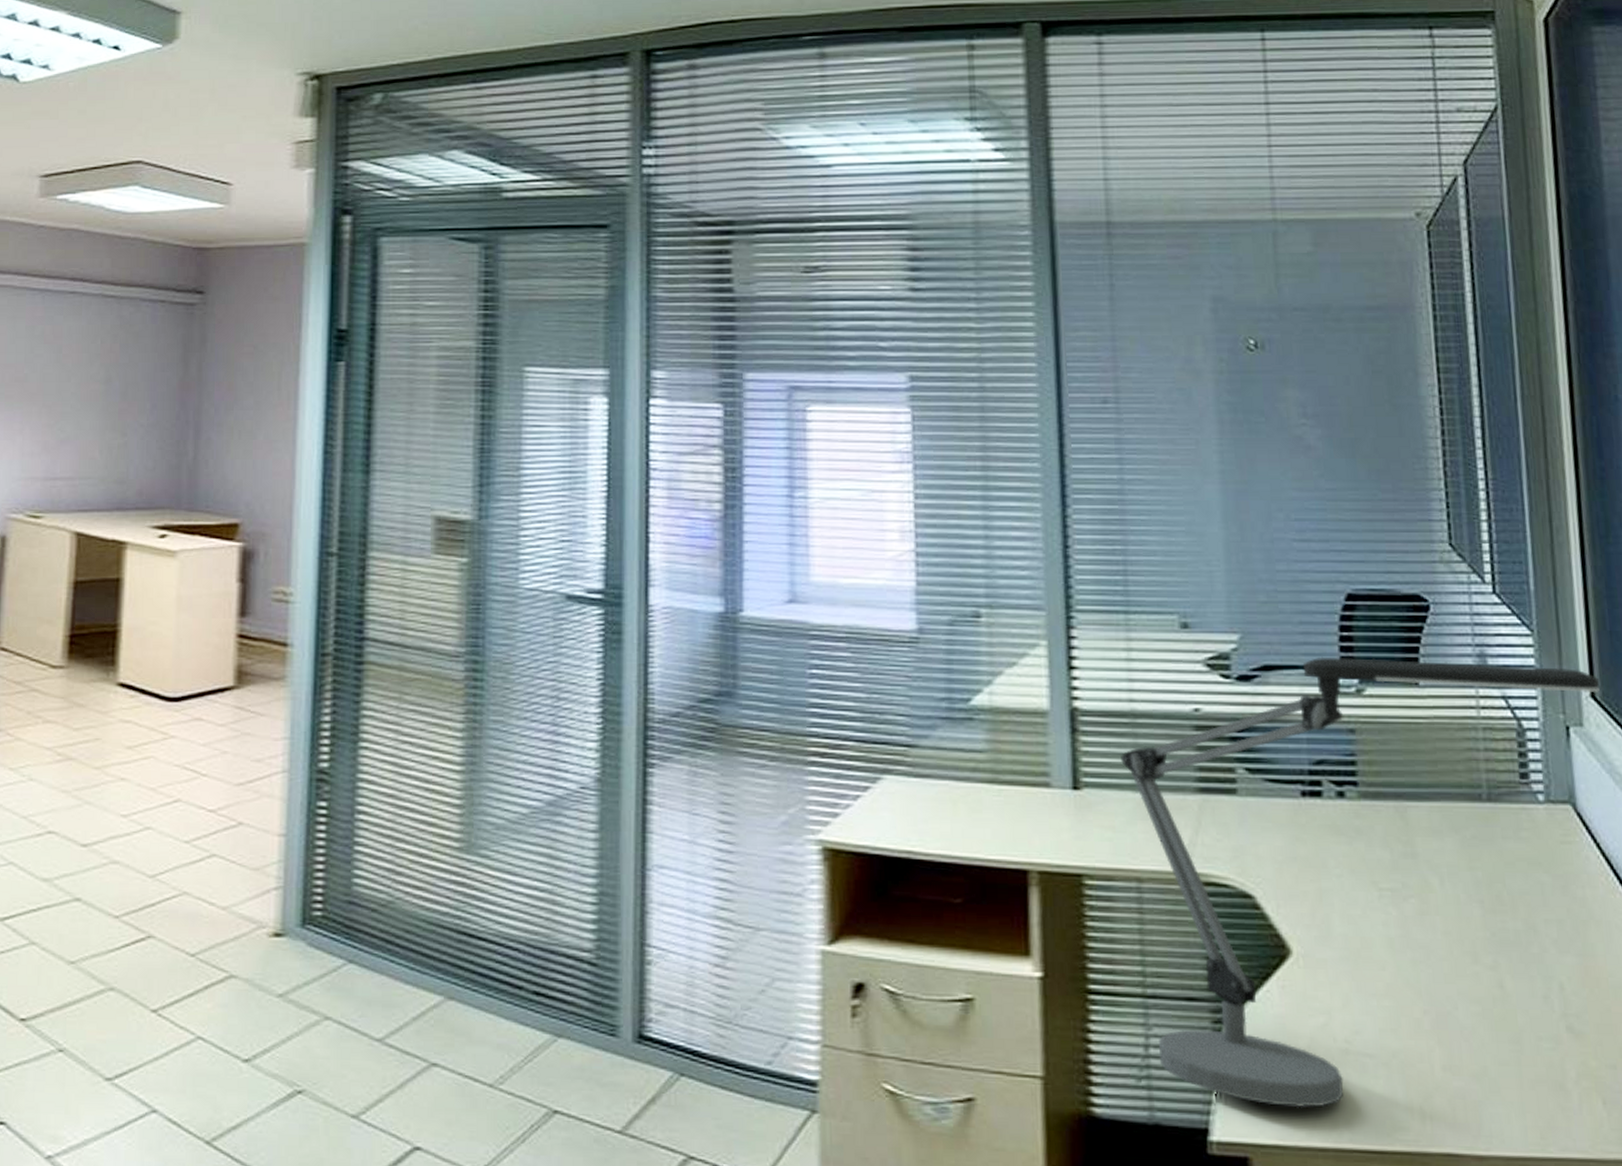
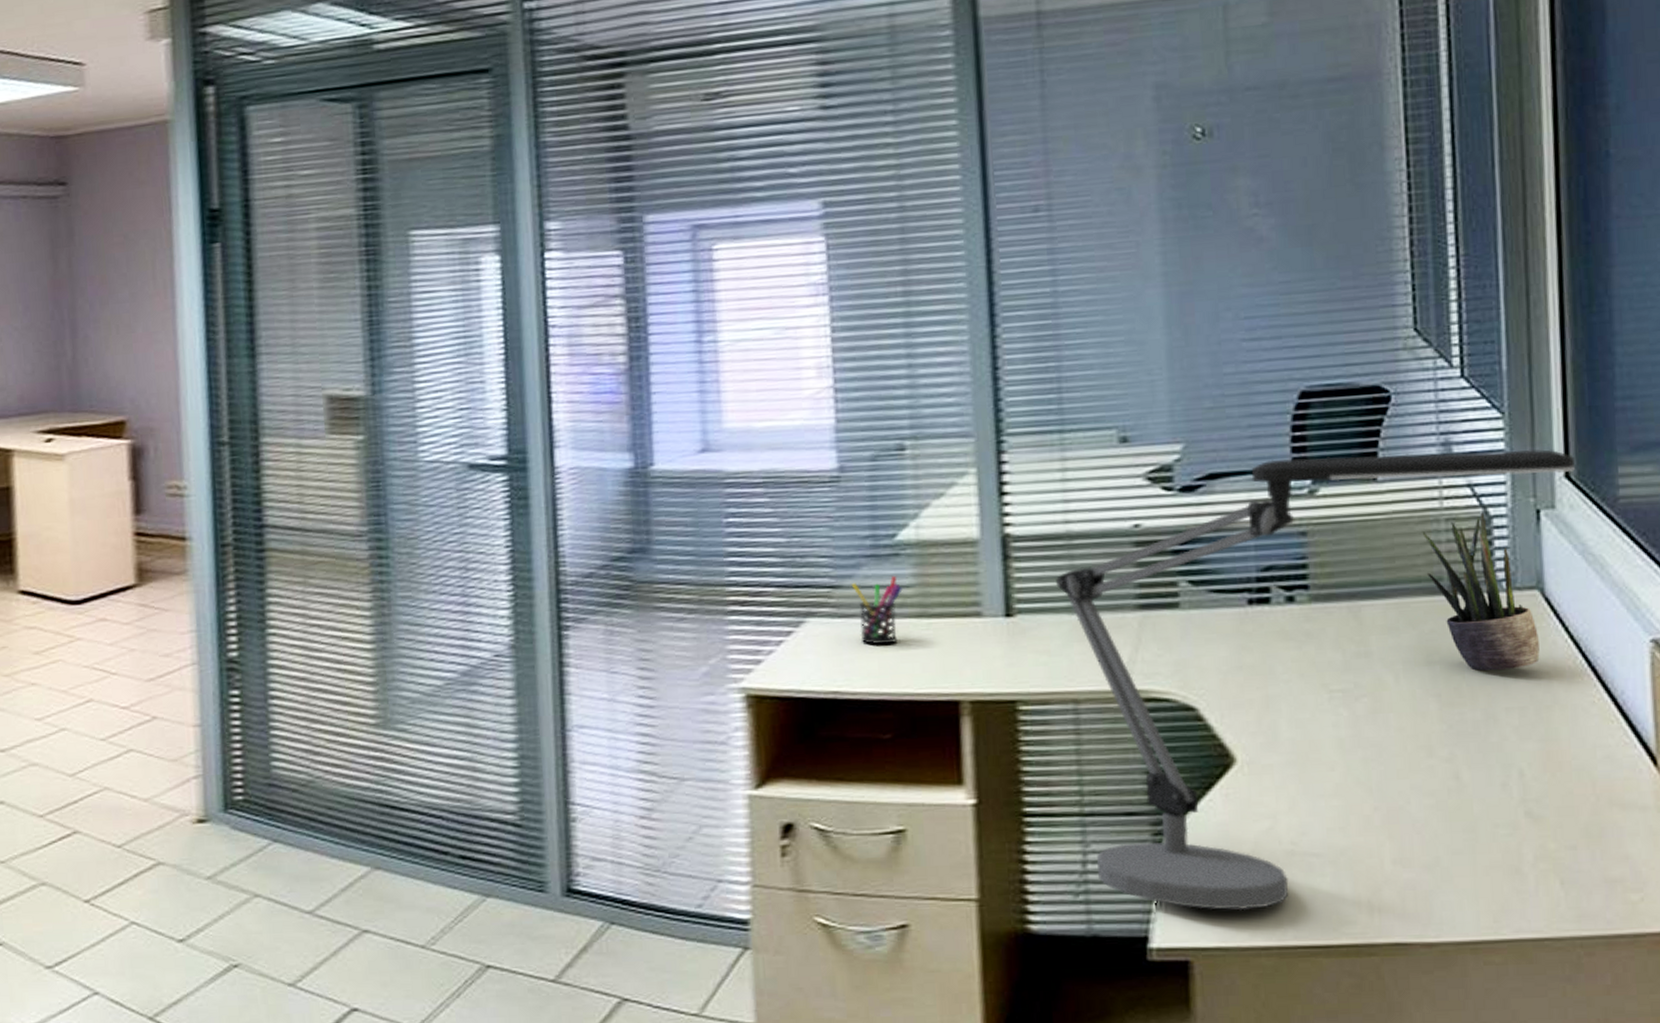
pen holder: none [926,739,976,808] -> present [851,575,903,645]
potted plant: none [1461,724,1575,881] -> present [1422,512,1540,671]

